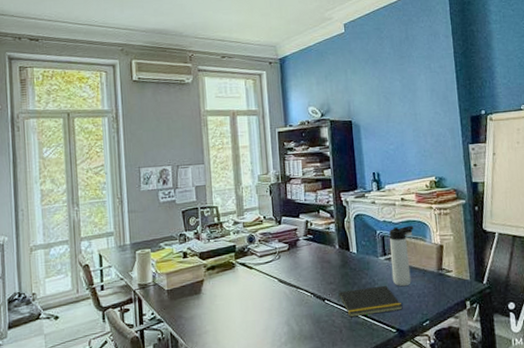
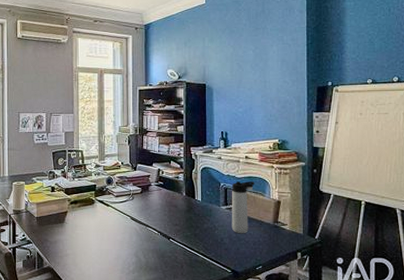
notepad: present [337,285,403,318] -> none [181,231,239,256]

